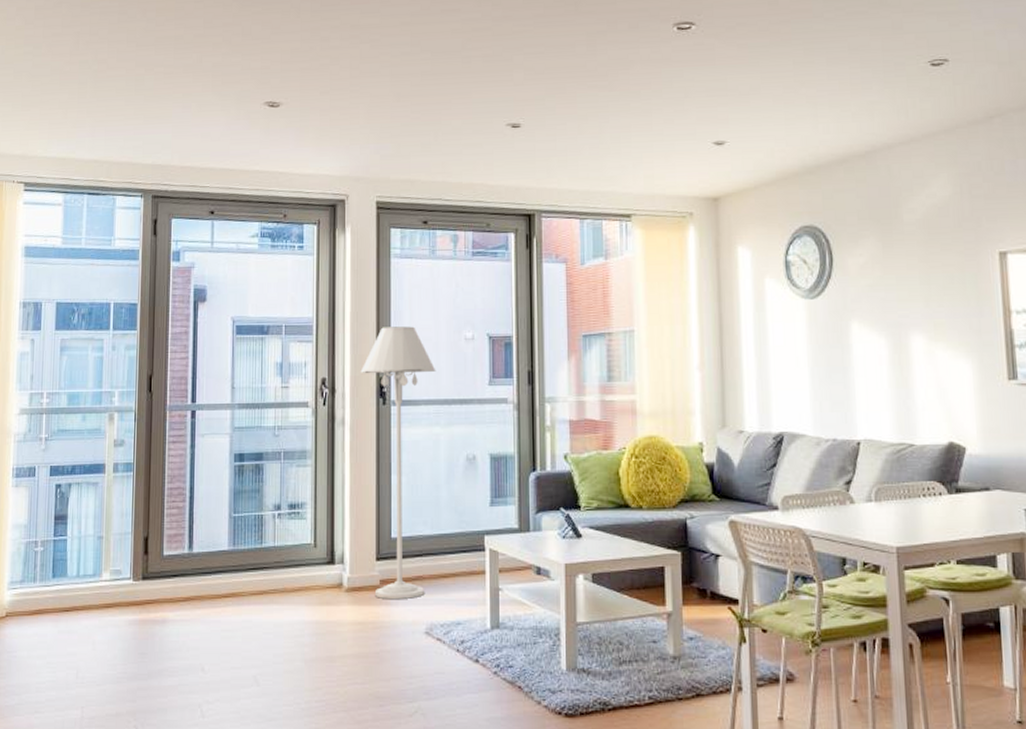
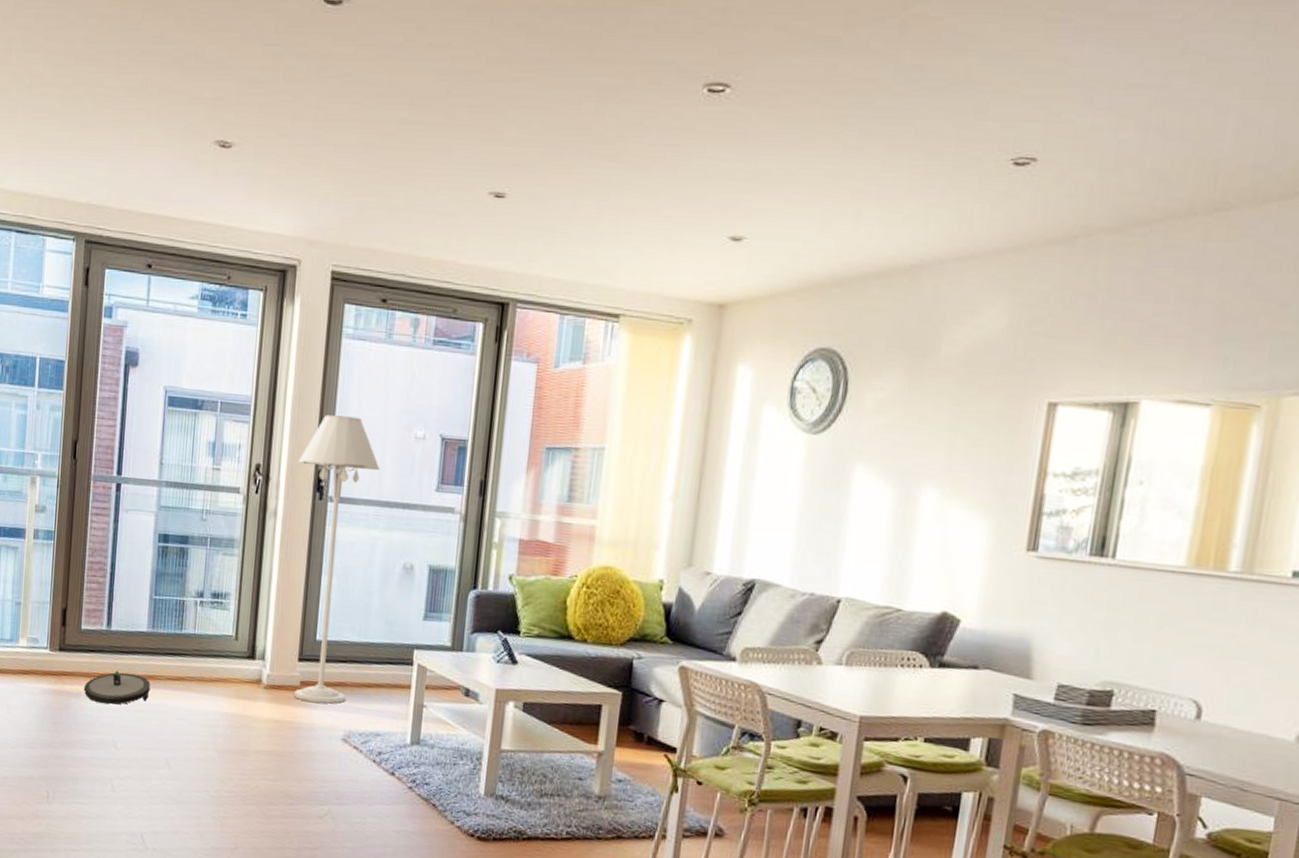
robot vacuum: none [168,592,234,627] -> present [83,670,150,705]

